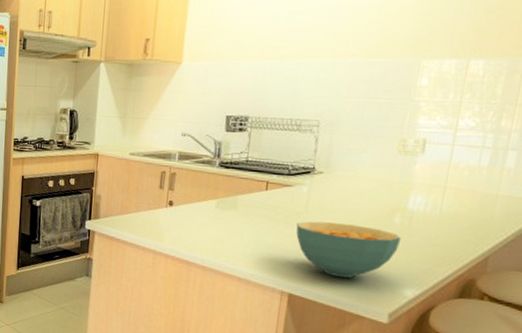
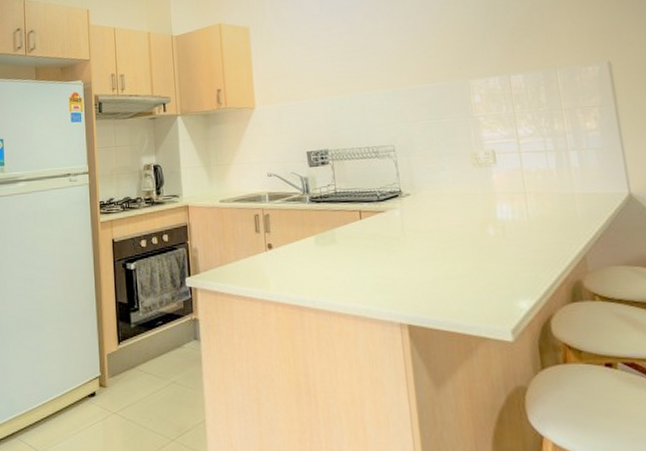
cereal bowl: present [296,221,402,278] -> none [397,242,501,299]

